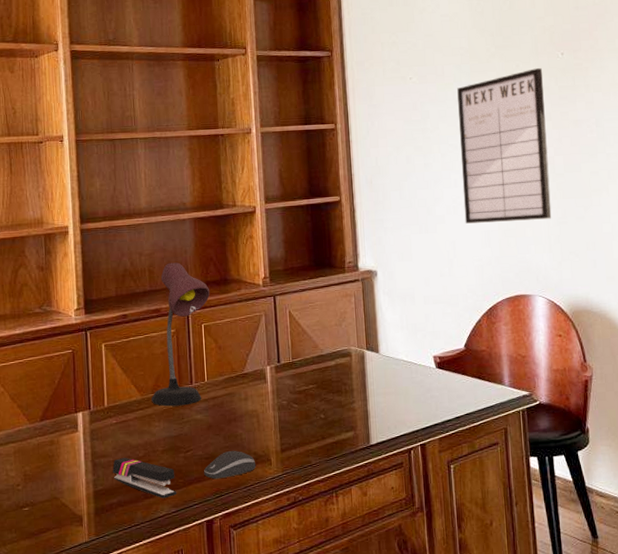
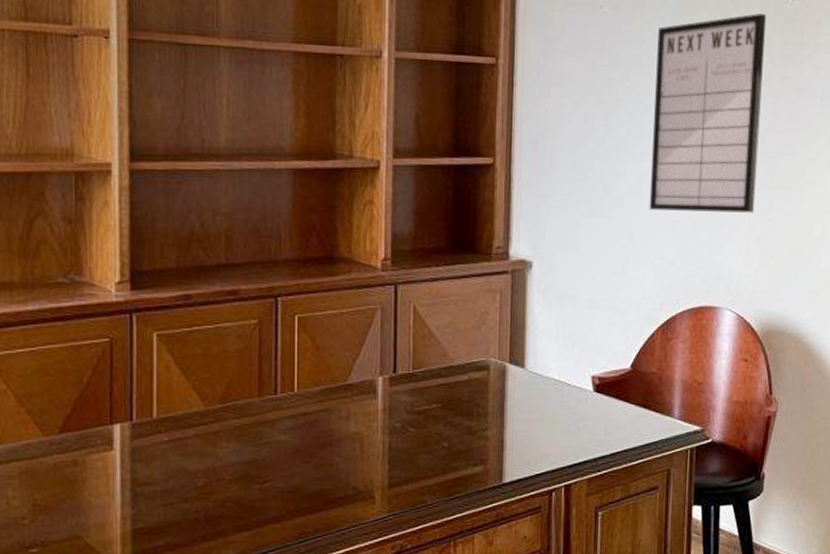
stapler: present [113,457,177,499] -> none [160,486,247,542]
desk lamp: present [151,262,210,407] -> none [219,228,308,422]
computer mouse: present [204,450,256,479] -> none [285,483,355,519]

